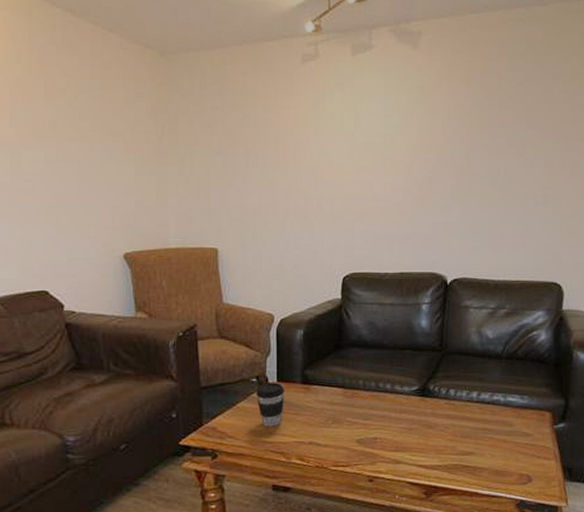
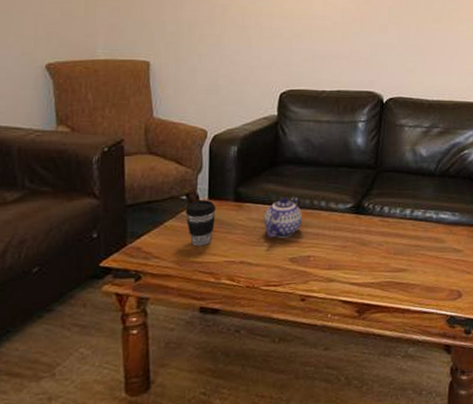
teapot: none [331,379,369,420] -> present [264,196,303,238]

